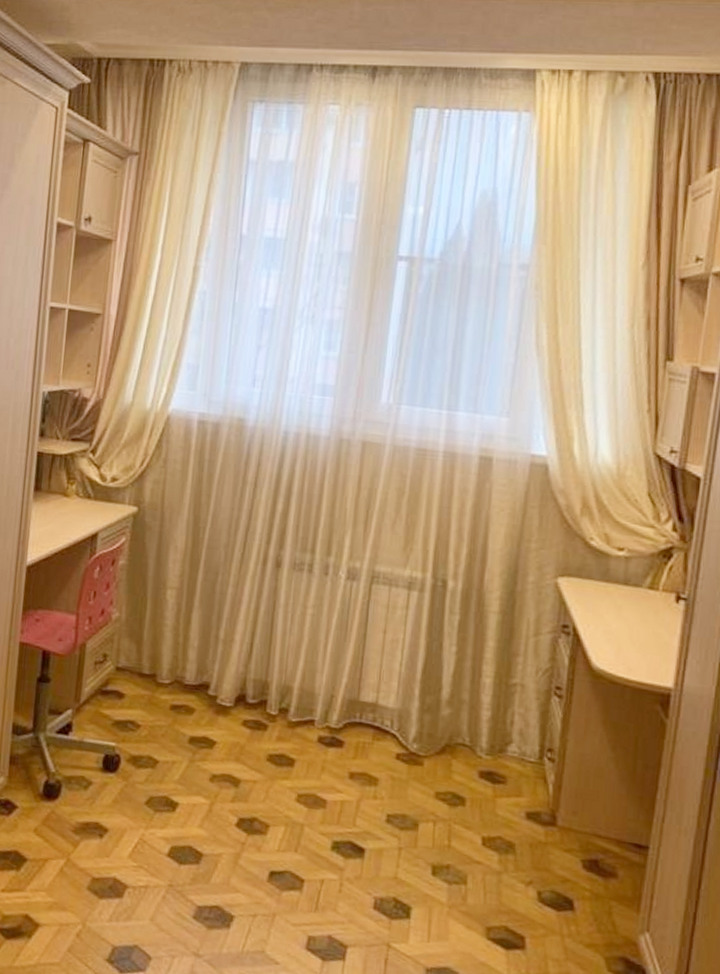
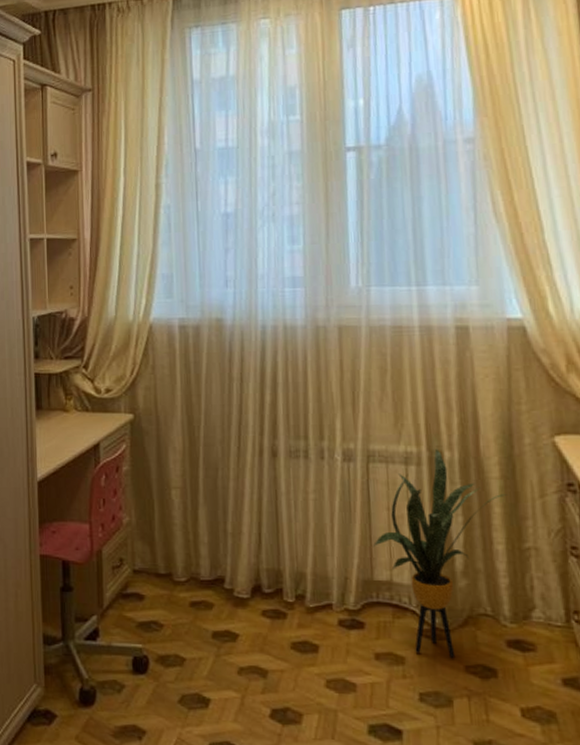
house plant: none [363,577,504,783] -> present [372,448,508,658]

